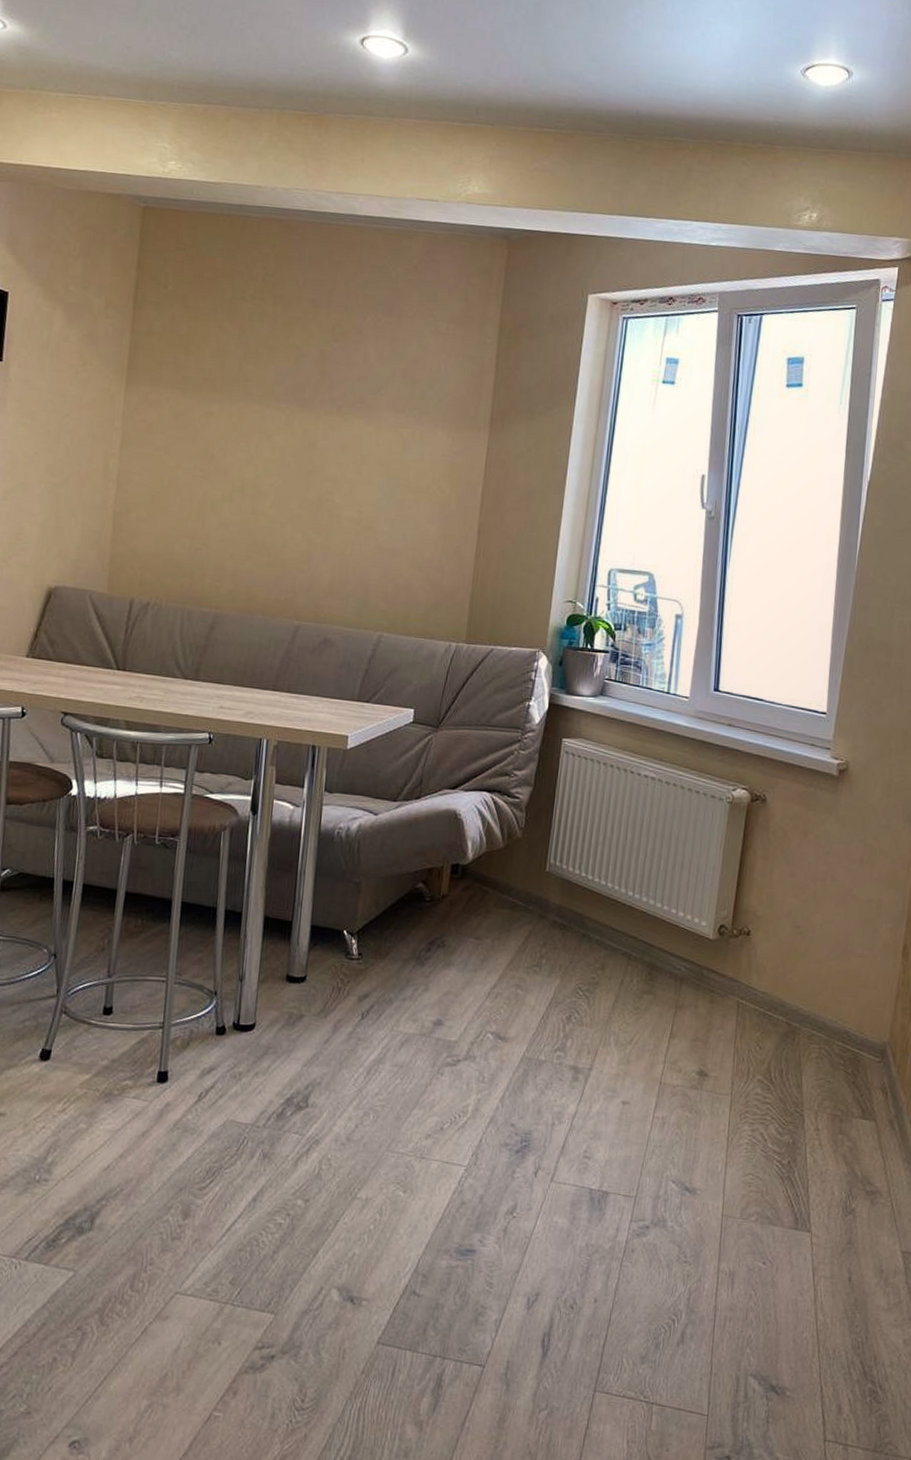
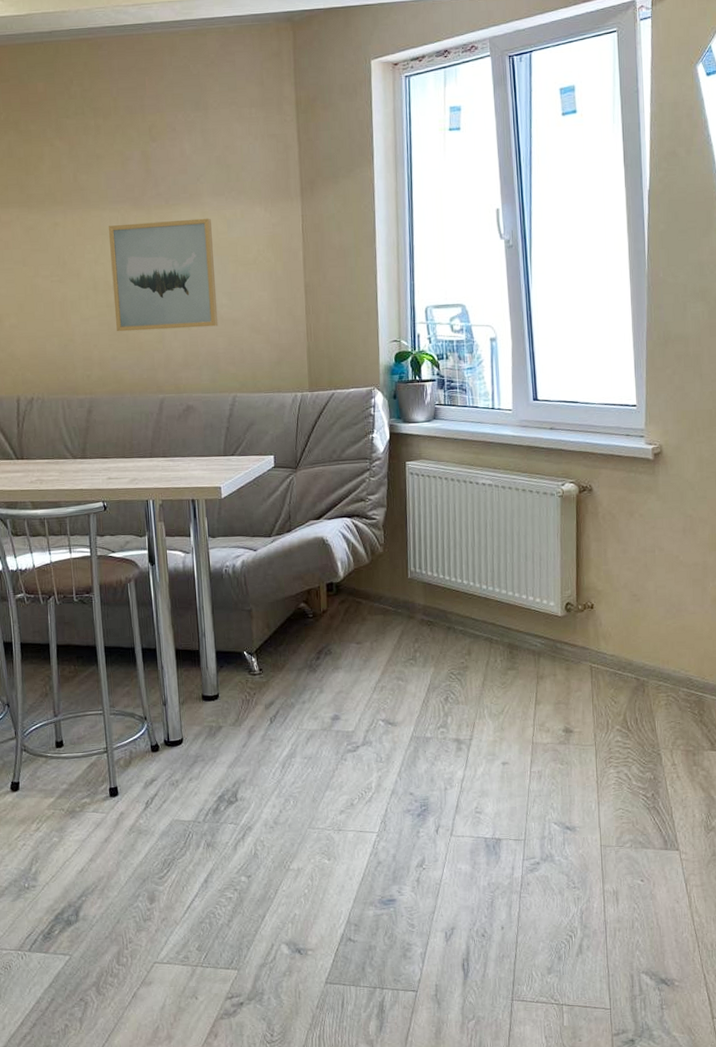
wall art: none [258,425,386,555] -> present [108,218,219,332]

